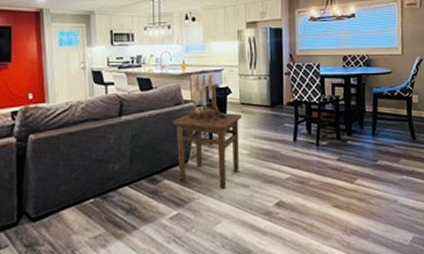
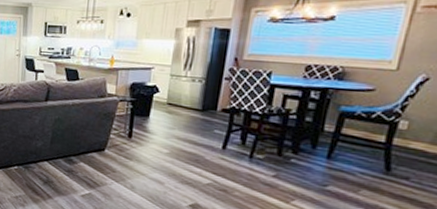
side table: present [172,112,242,190] -> none [94,107,167,182]
table lamp: present [188,69,228,122] -> none [110,66,151,118]

